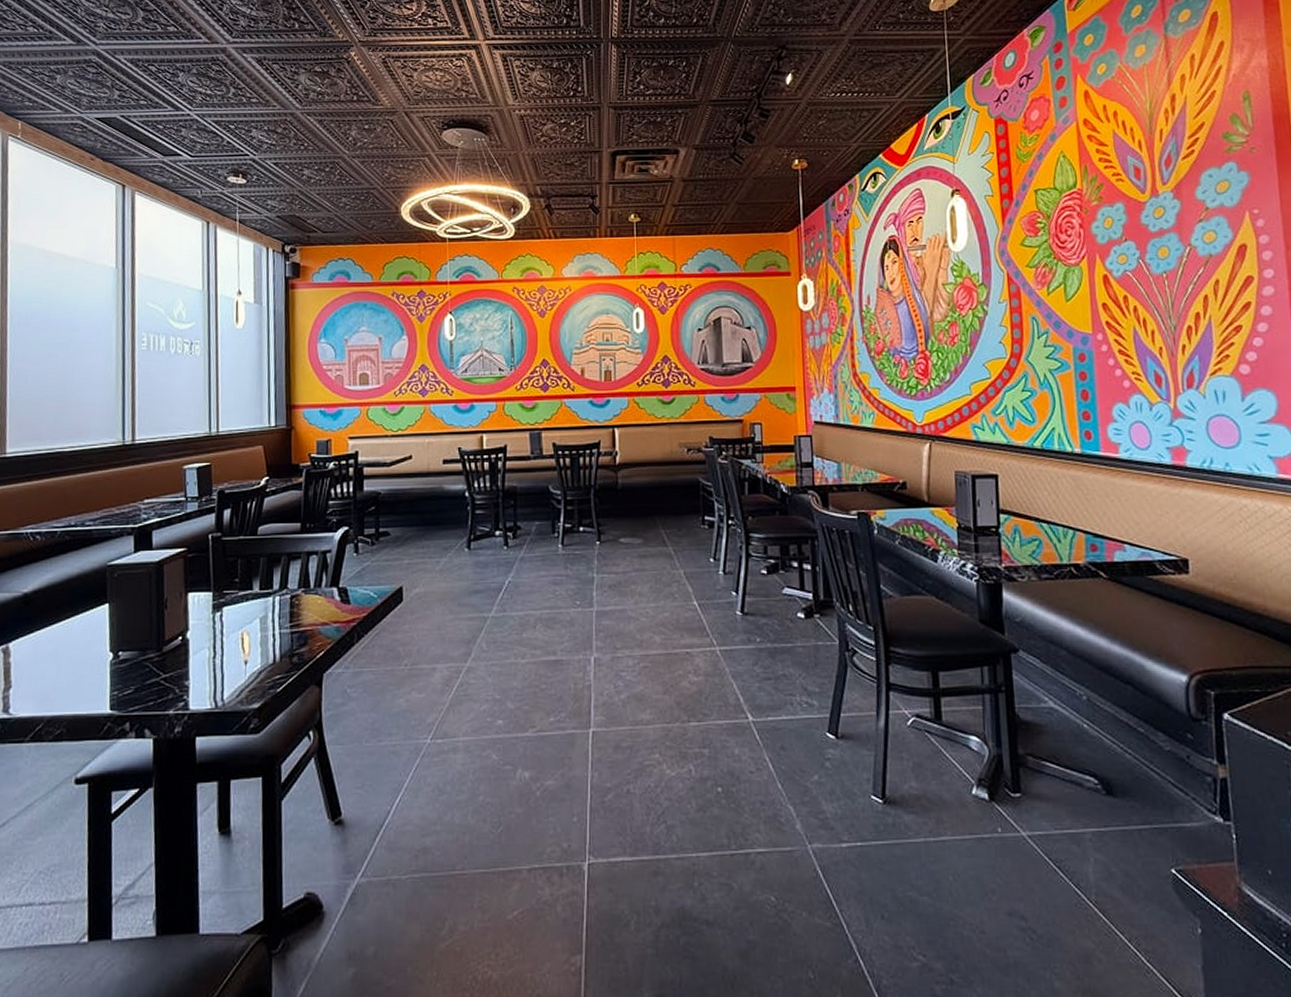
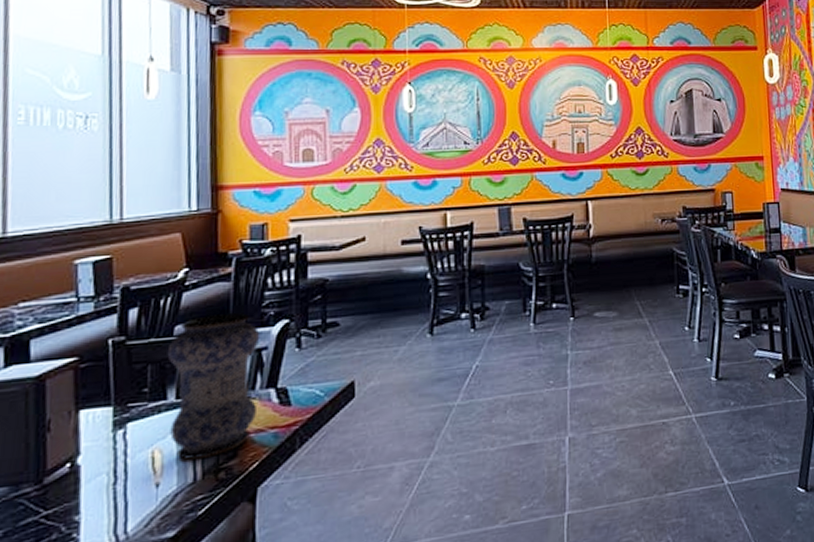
vase: none [252,519,325,644] -> present [167,313,260,461]

